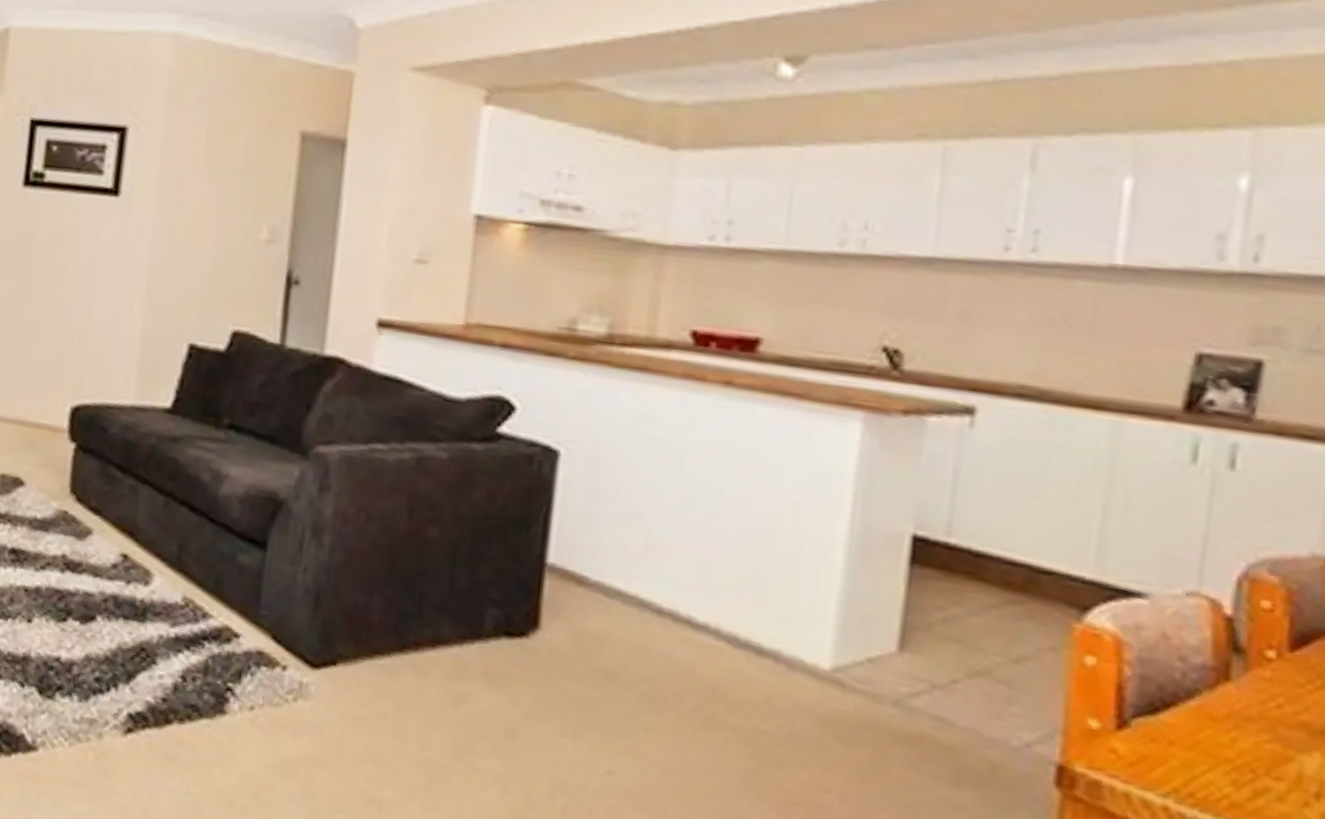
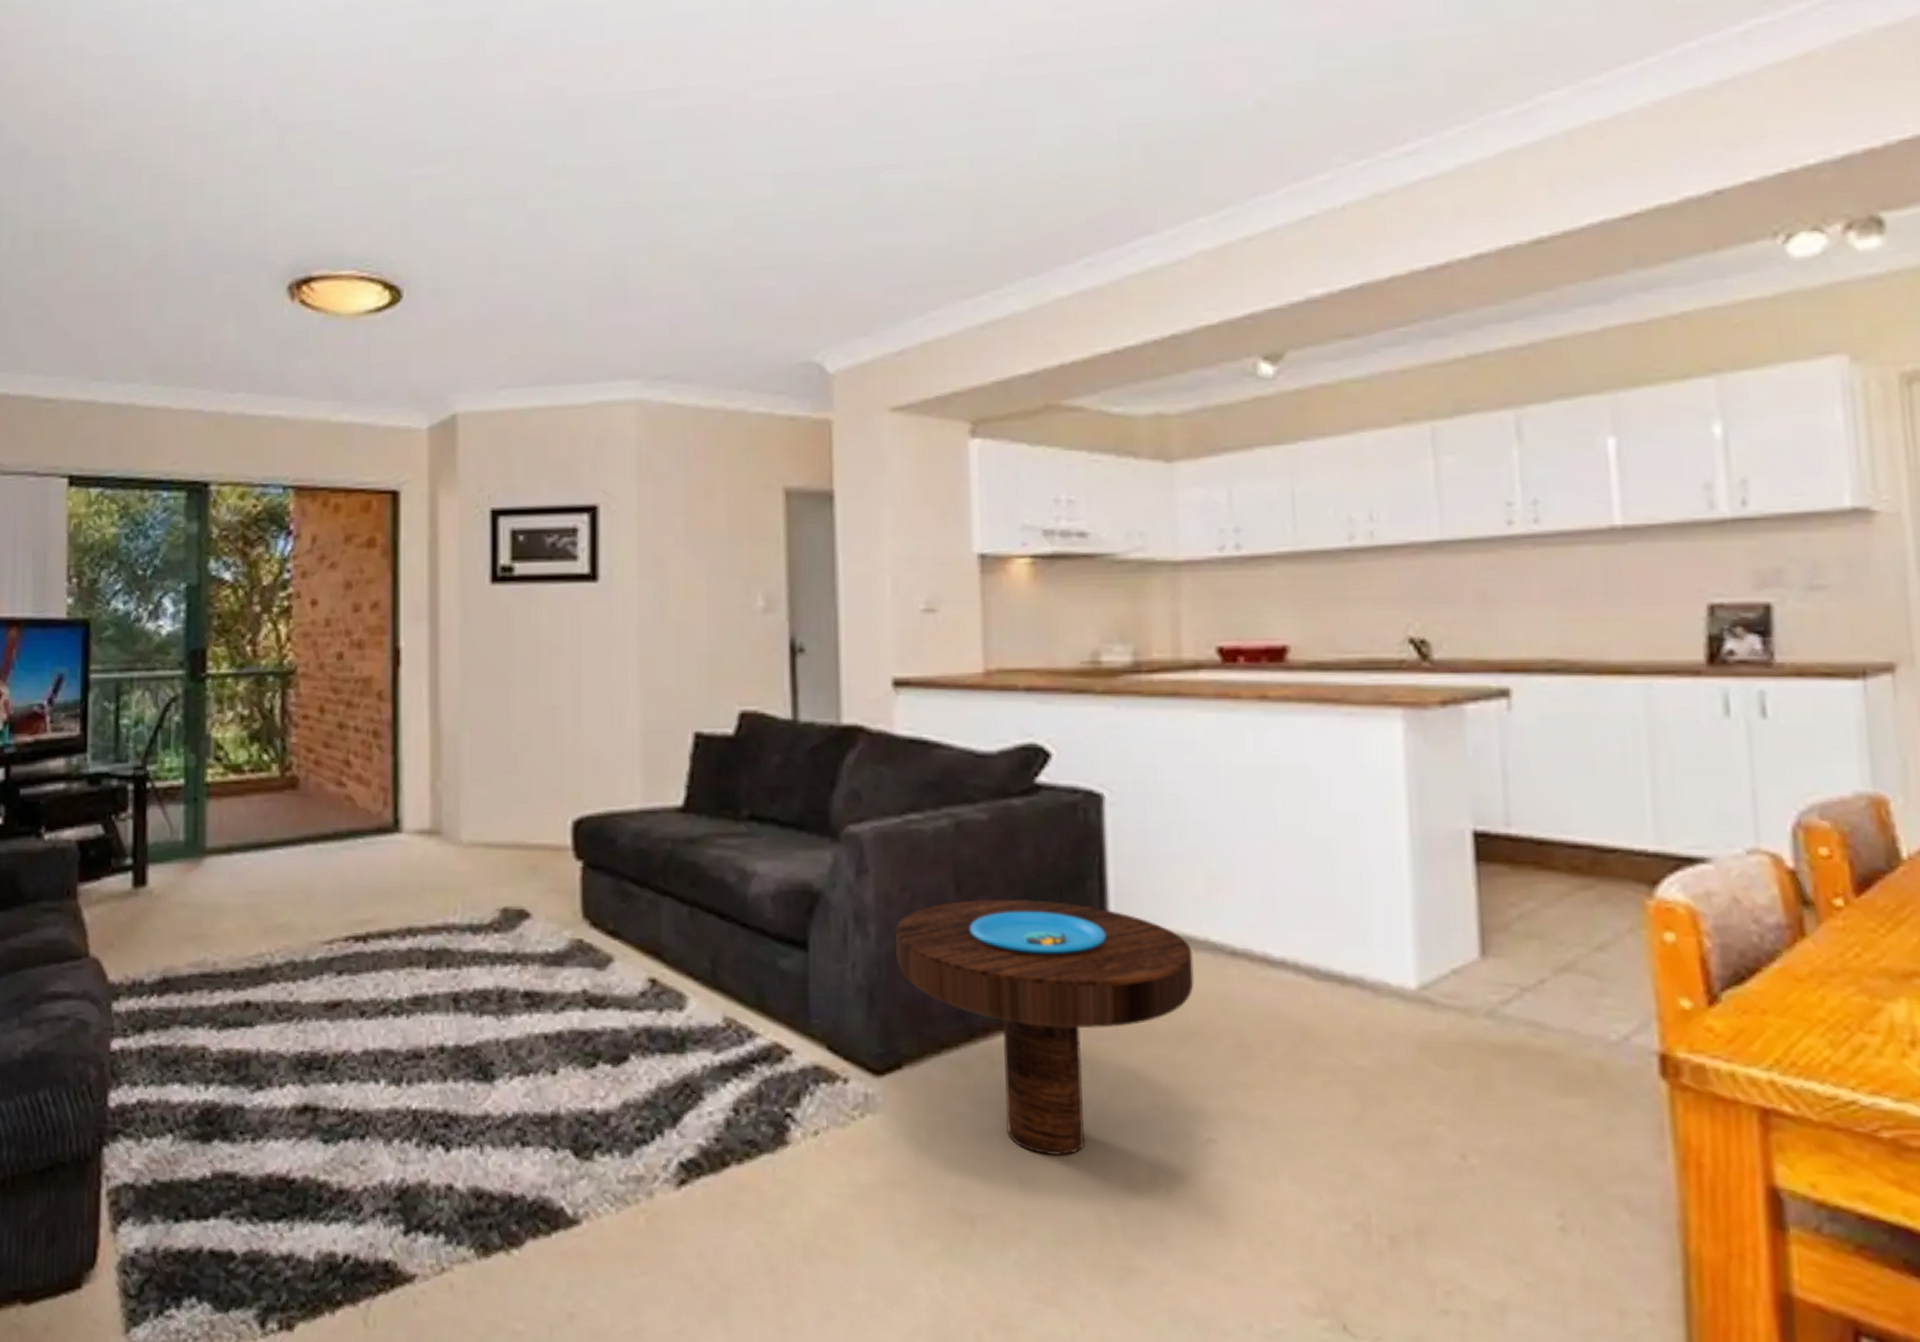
side table: none [345,527,621,764] -> present [896,899,1194,1156]

